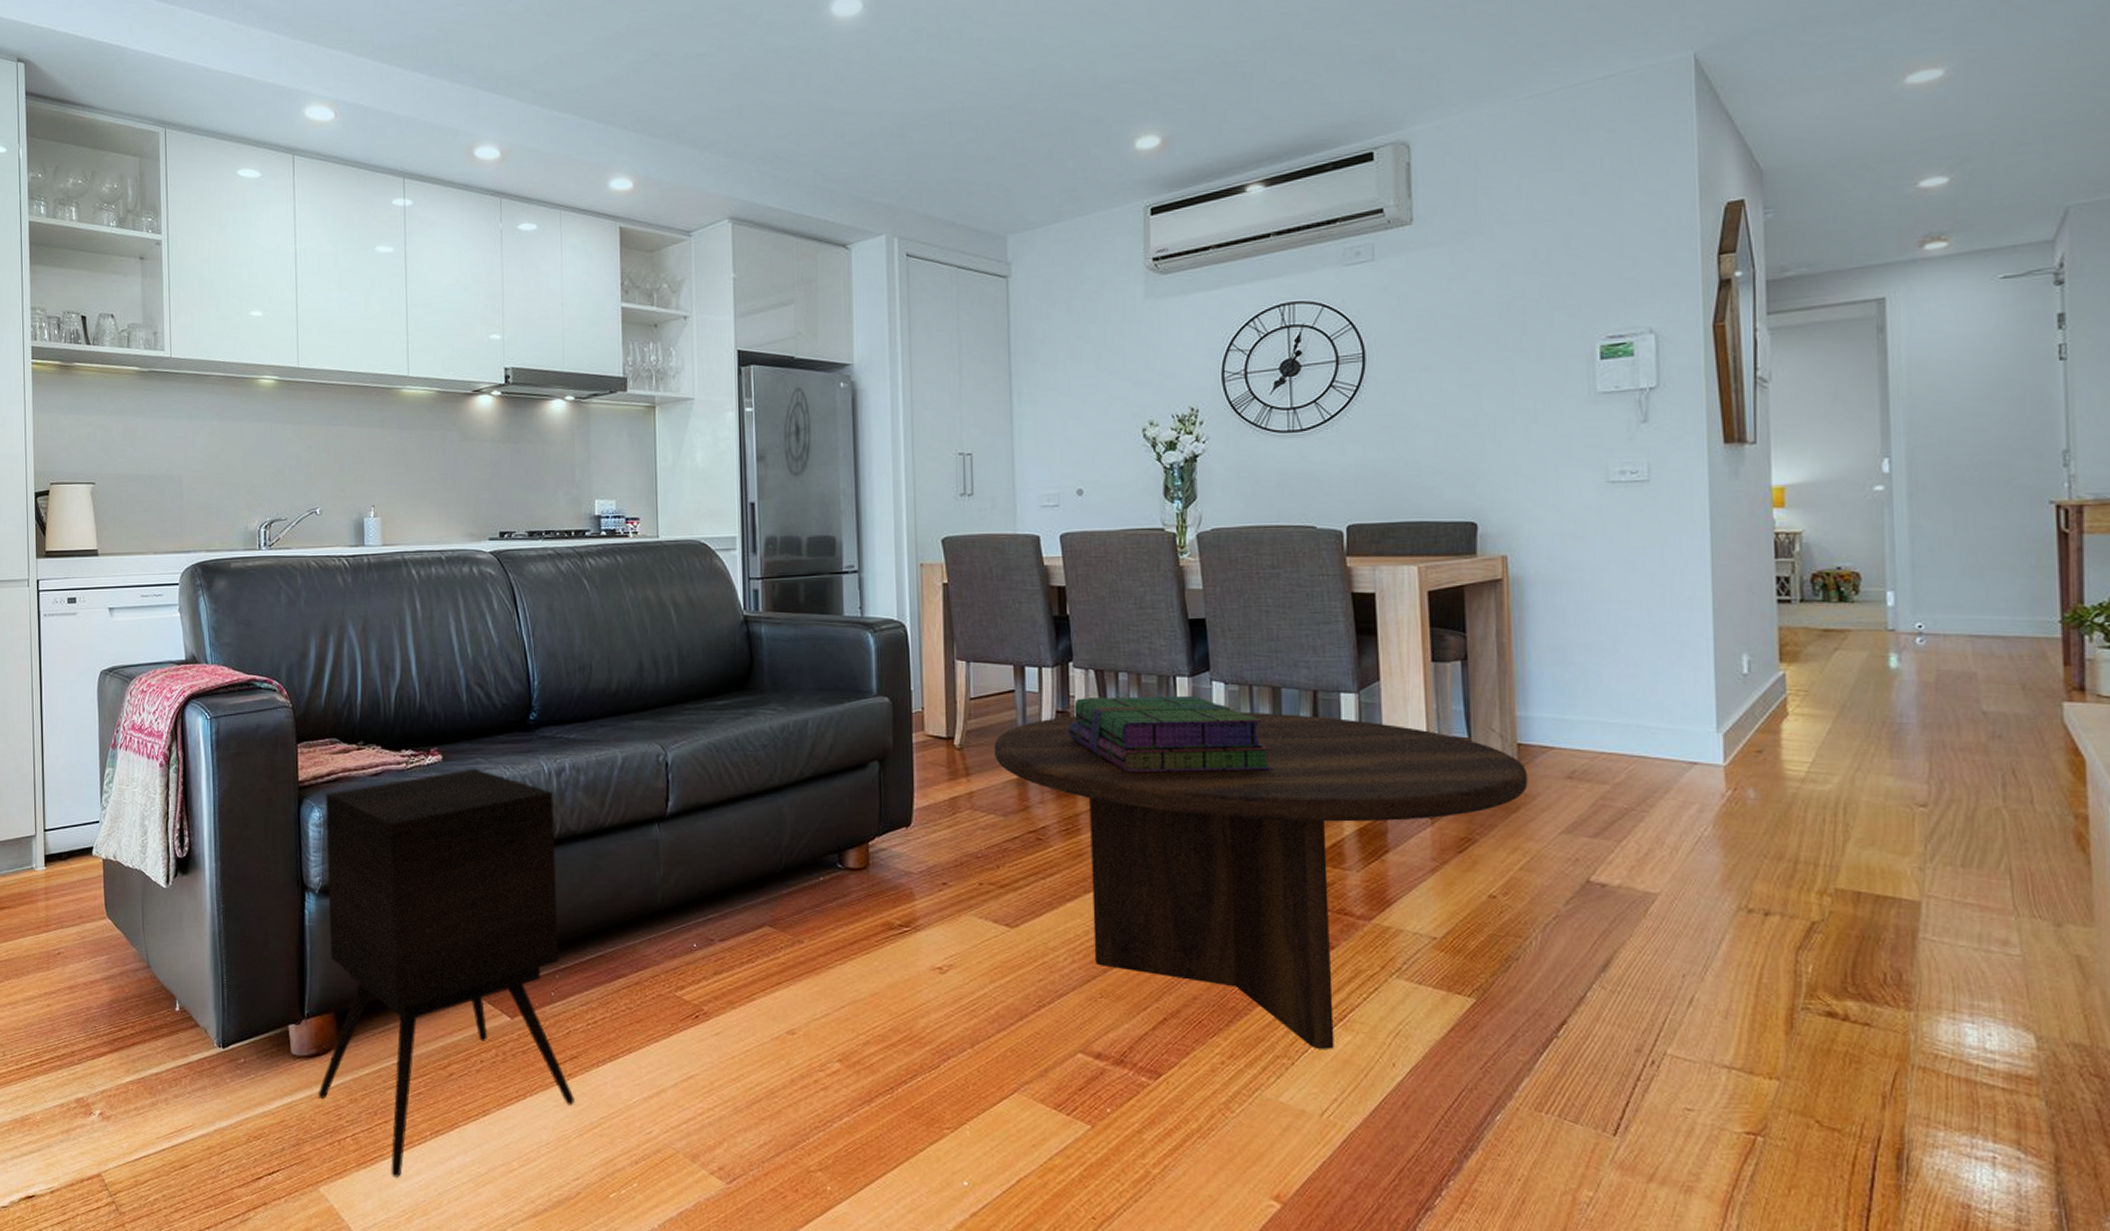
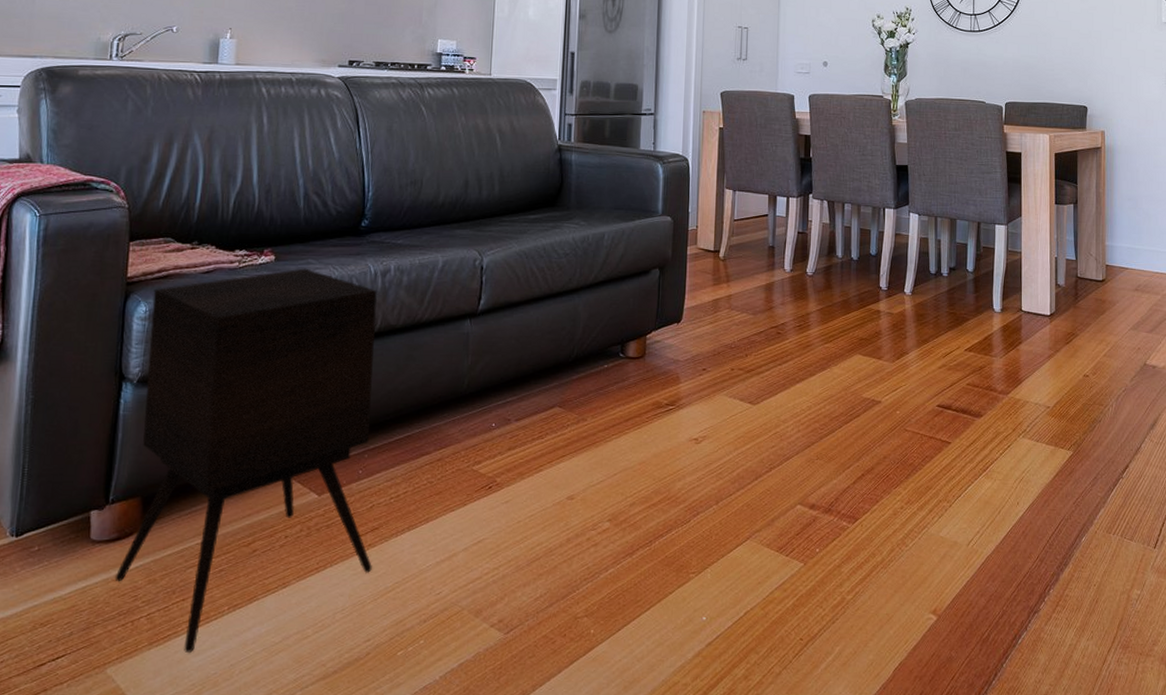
coffee table: present [993,711,1528,1049] -> none [749,236,1111,493]
stack of books: present [1069,695,1274,773] -> none [806,222,949,282]

